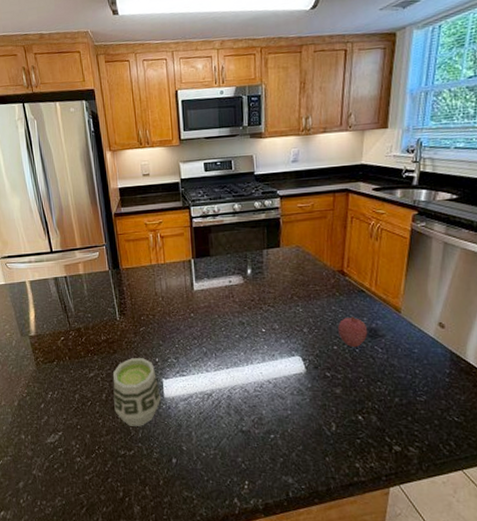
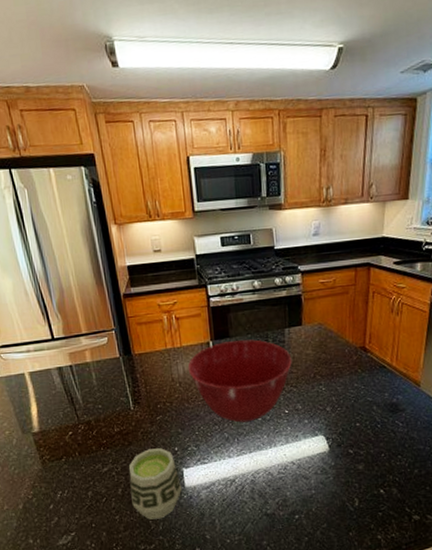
mixing bowl: none [170,259,270,338] -> present [187,339,292,423]
fruit: present [338,316,368,347] -> none [360,392,389,423]

